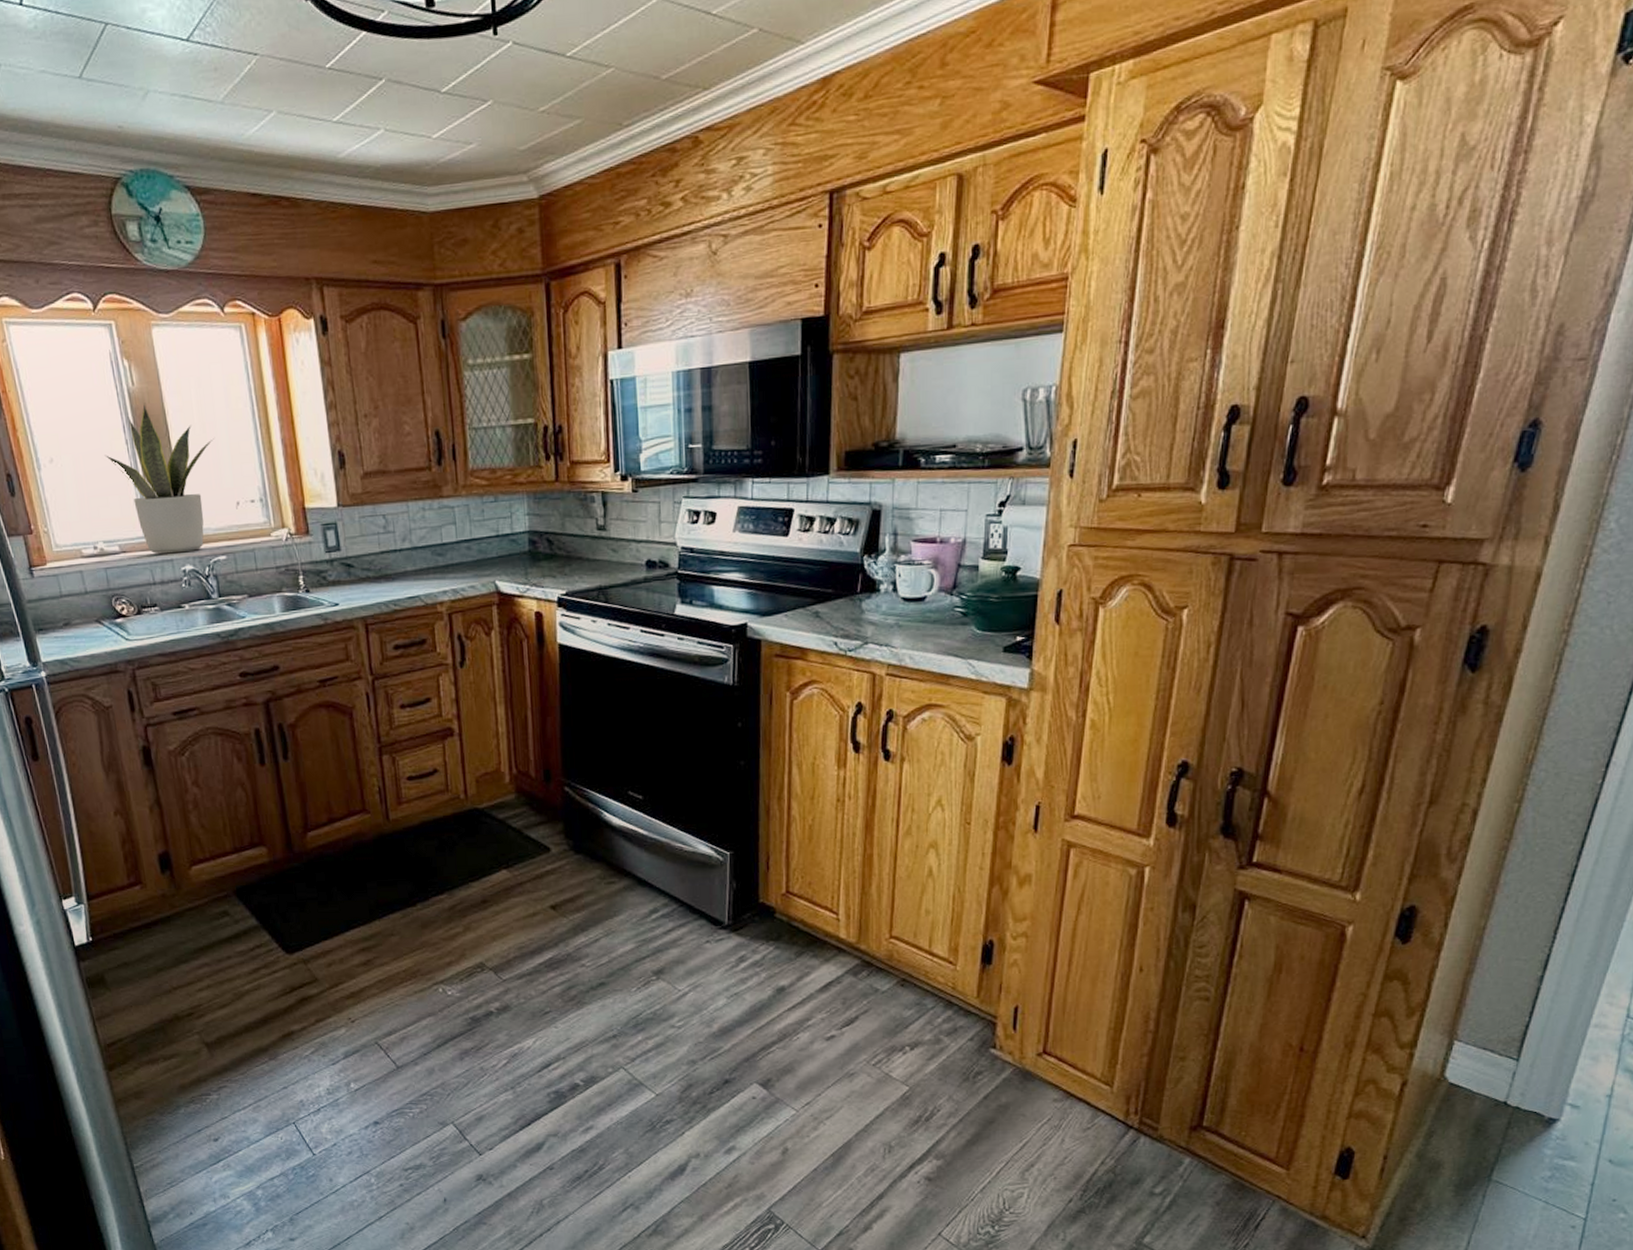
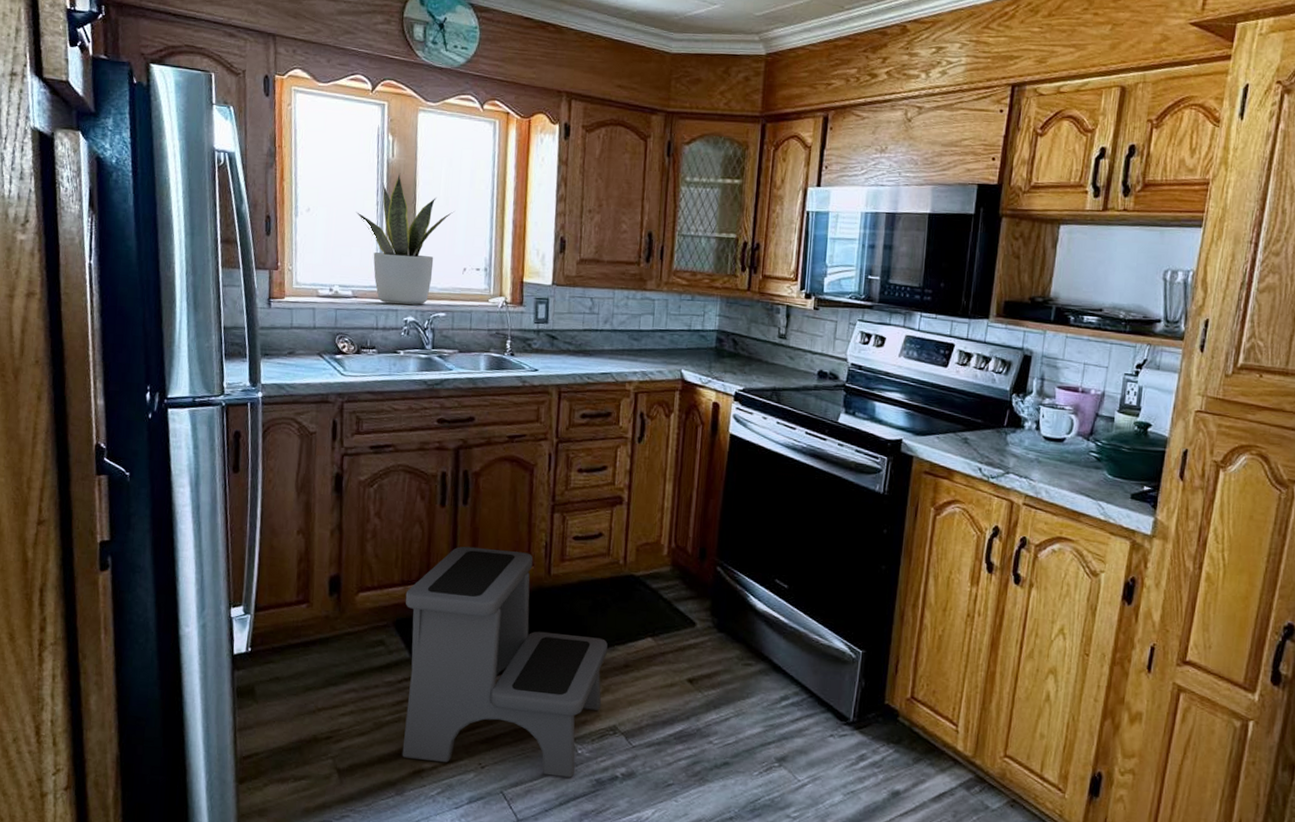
step stool: none [240,801,465,1024] -> present [402,546,608,778]

